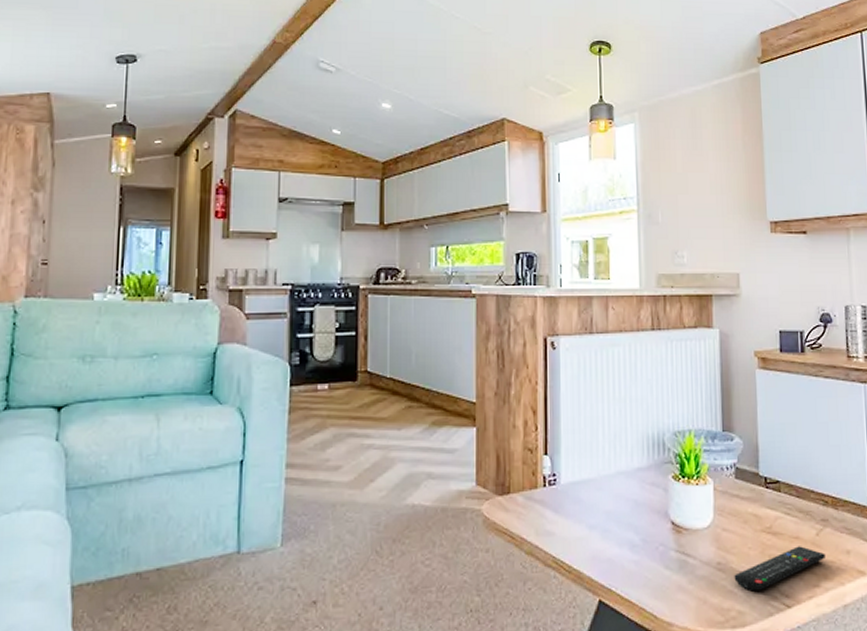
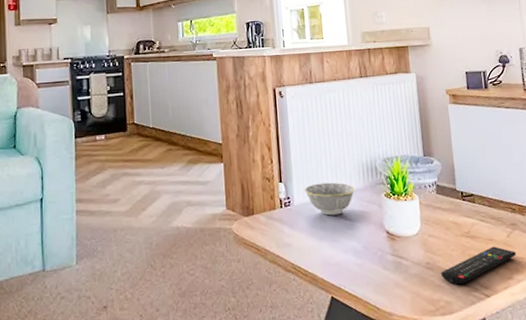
bowl: none [574,458,636,499] -> present [304,182,355,216]

